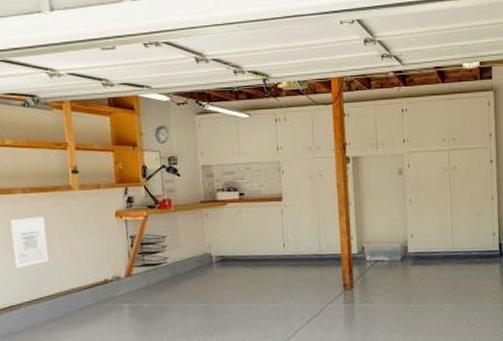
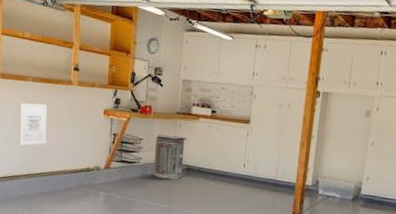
trash can: none [180,226,218,276] -> present [153,134,186,180]

